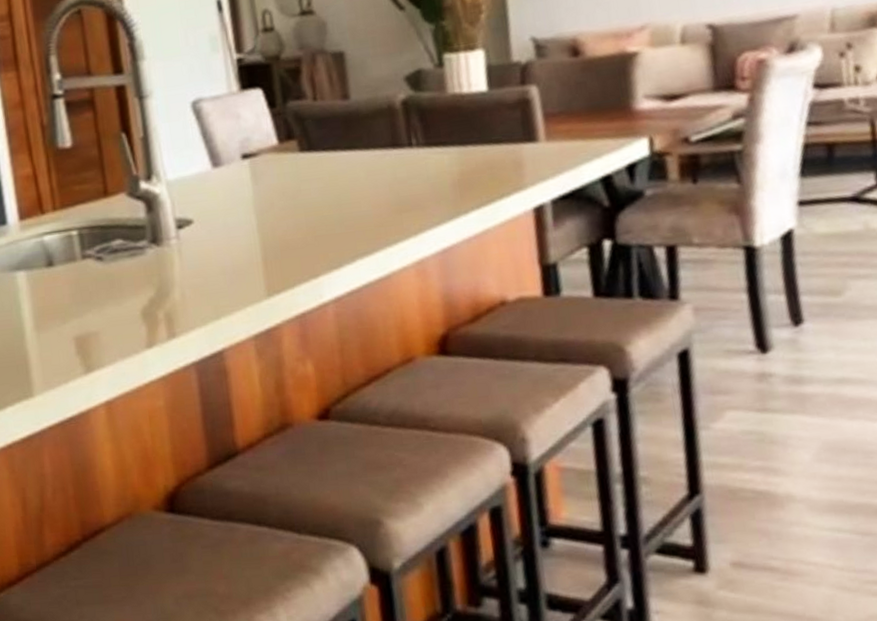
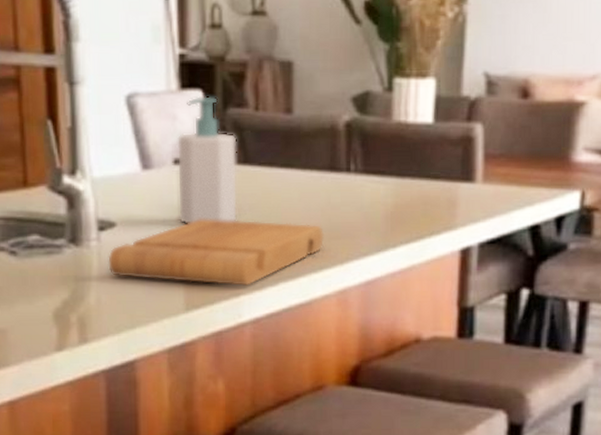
cutting board: none [188,200,395,271] -> present [108,219,324,286]
soap bottle: none [242,92,309,214] -> present [176,96,238,224]

